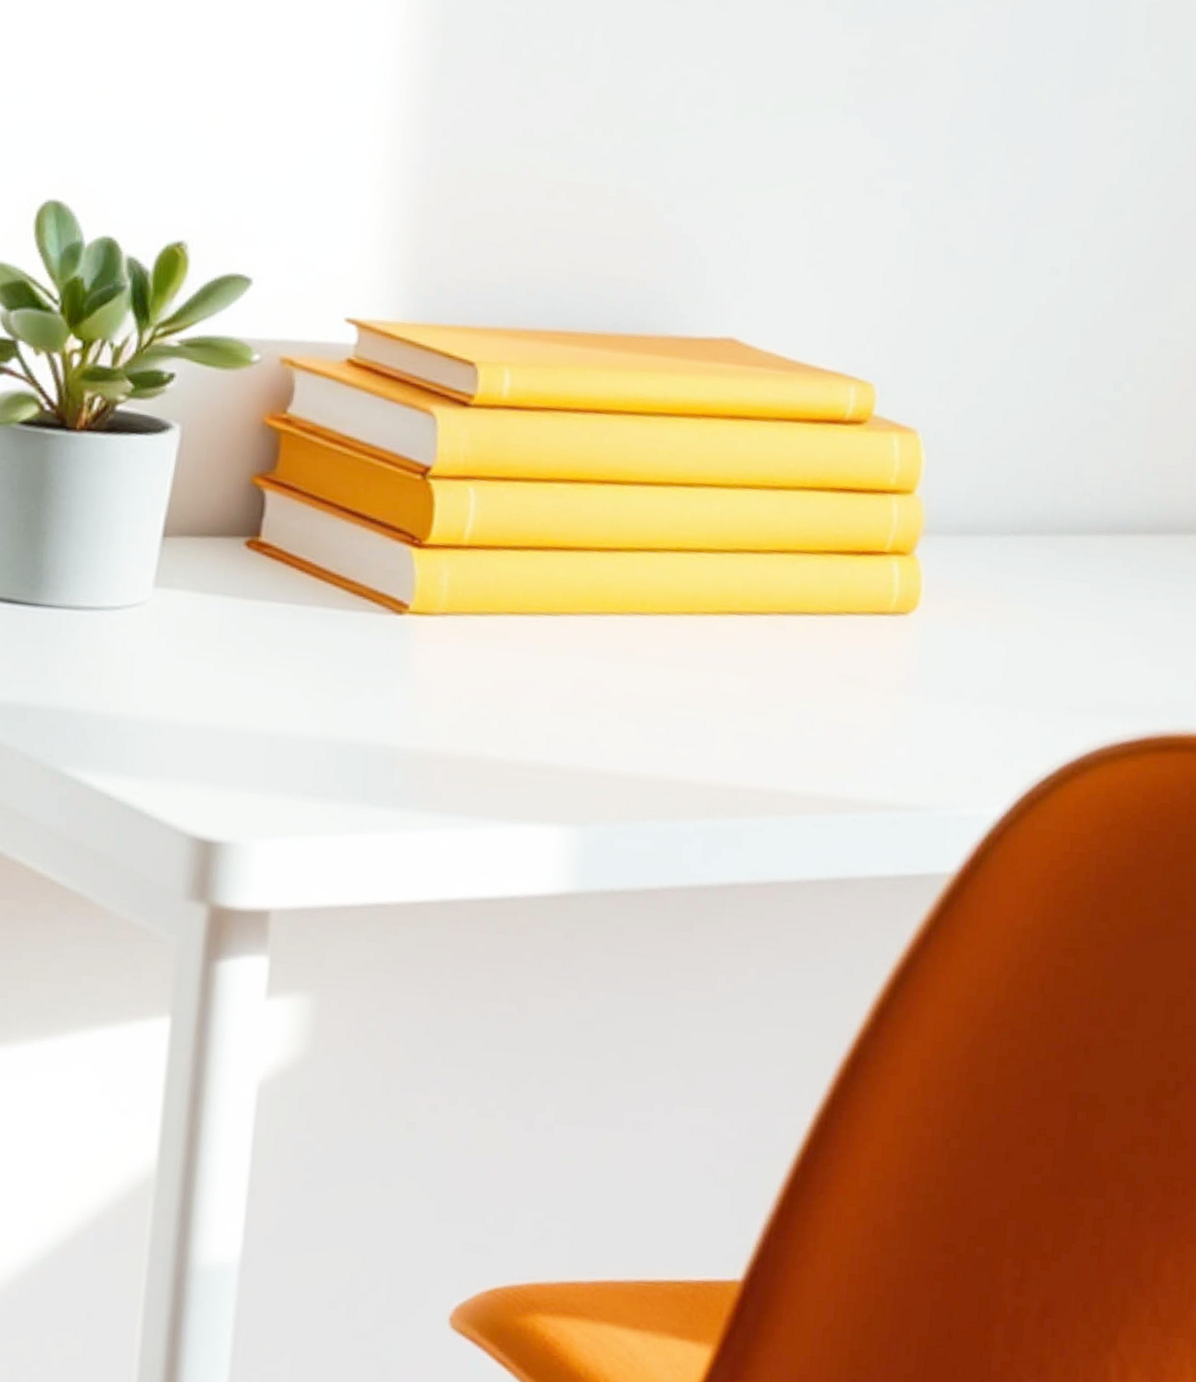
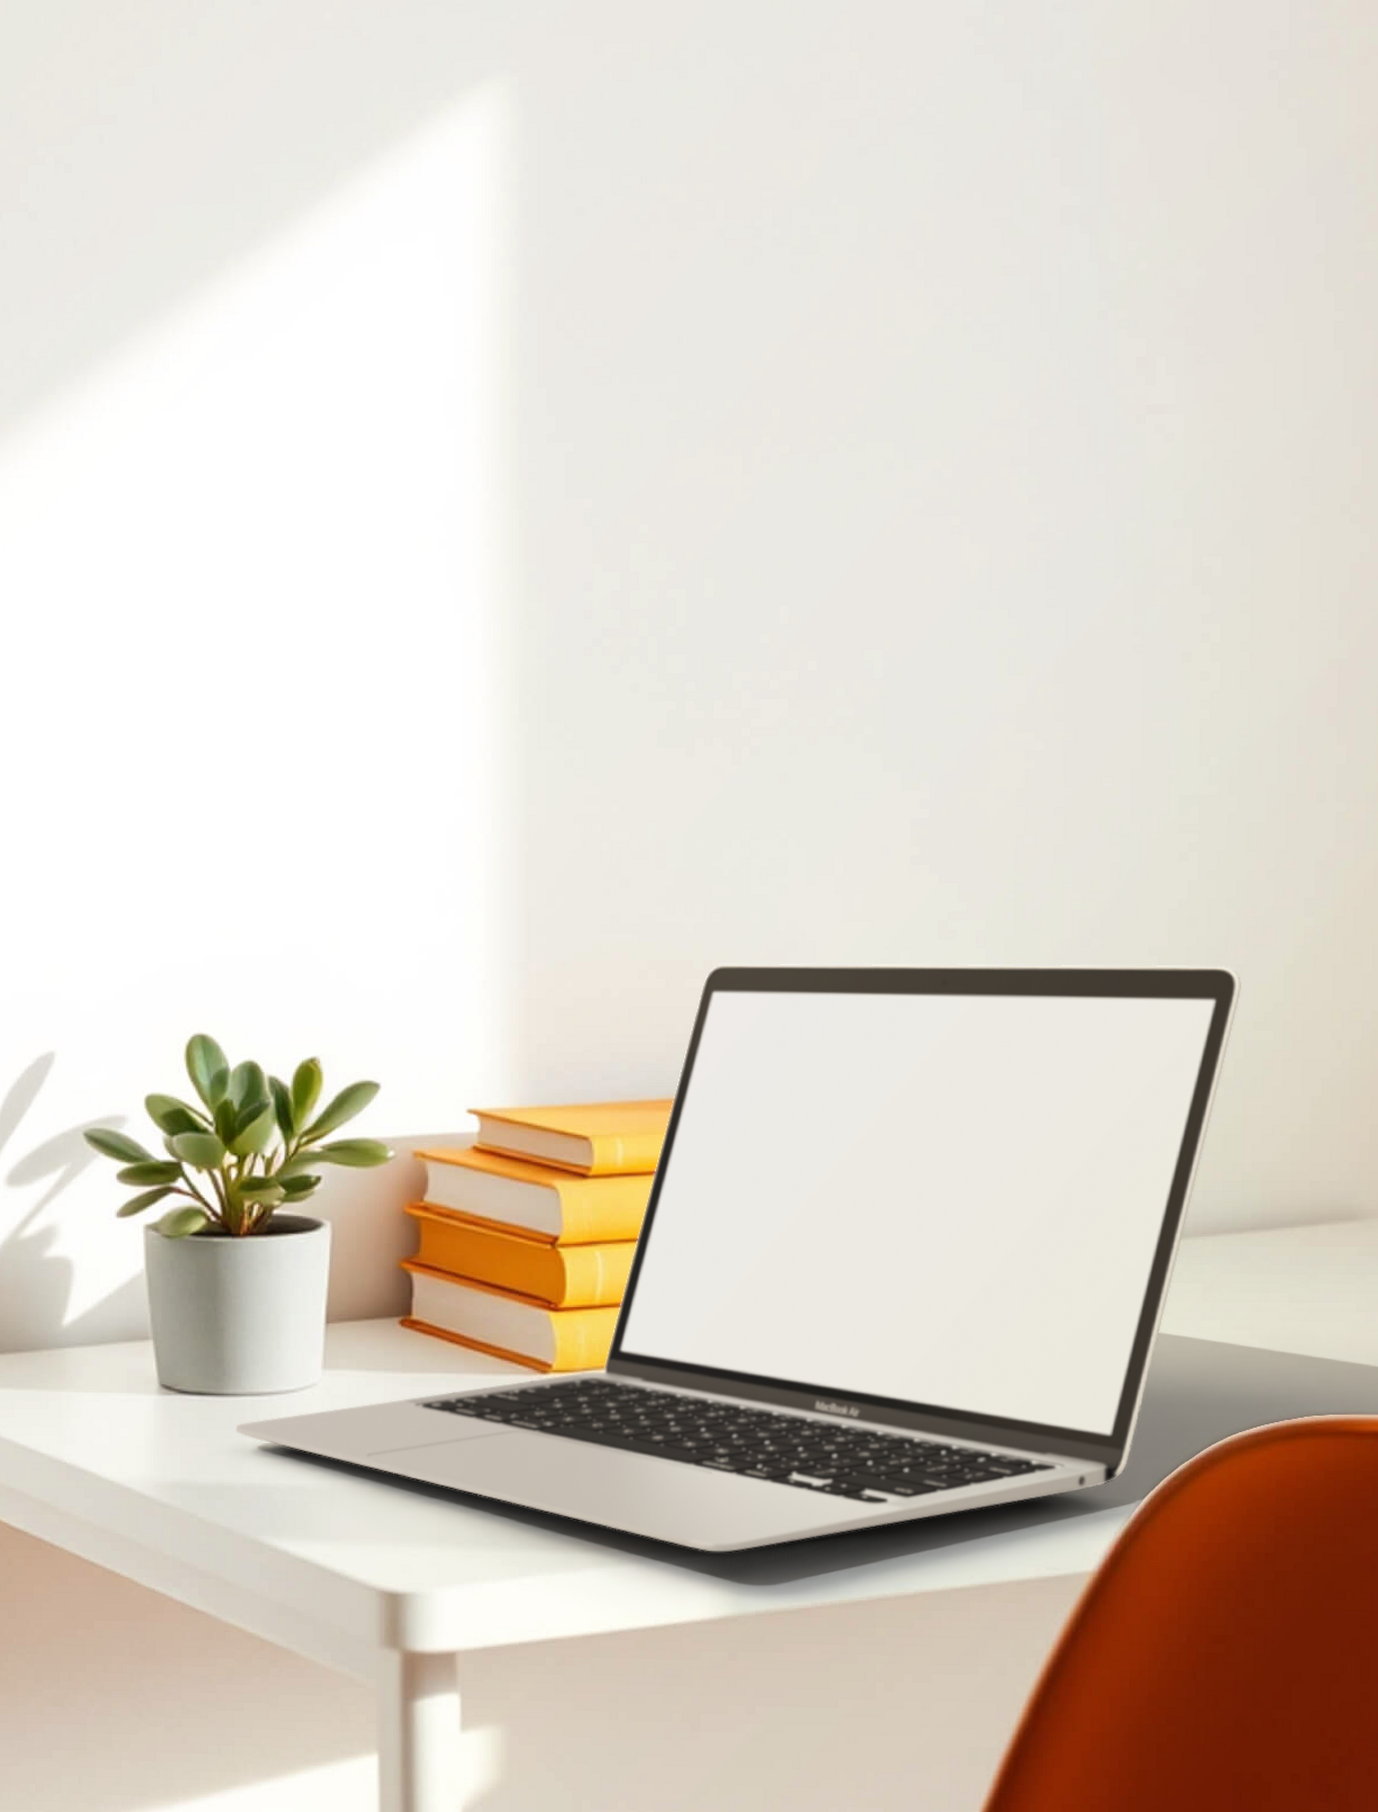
laptop: none [48,193,1162,824] -> present [236,963,1241,1553]

